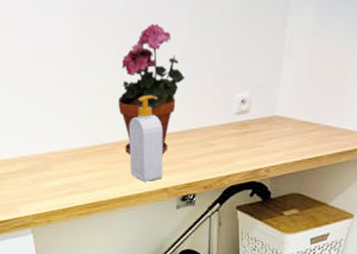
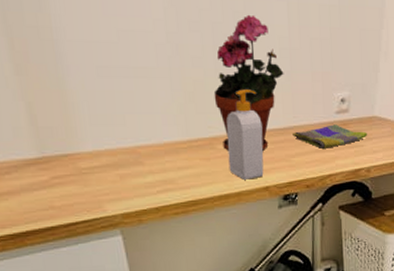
dish towel: none [192,125,268,150] -> present [293,124,368,148]

